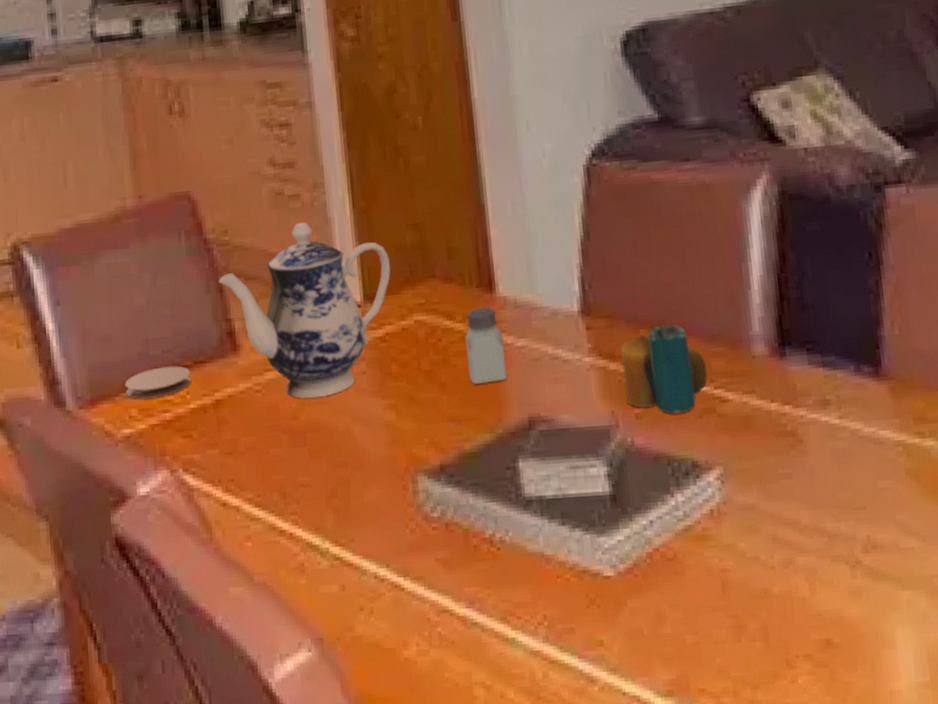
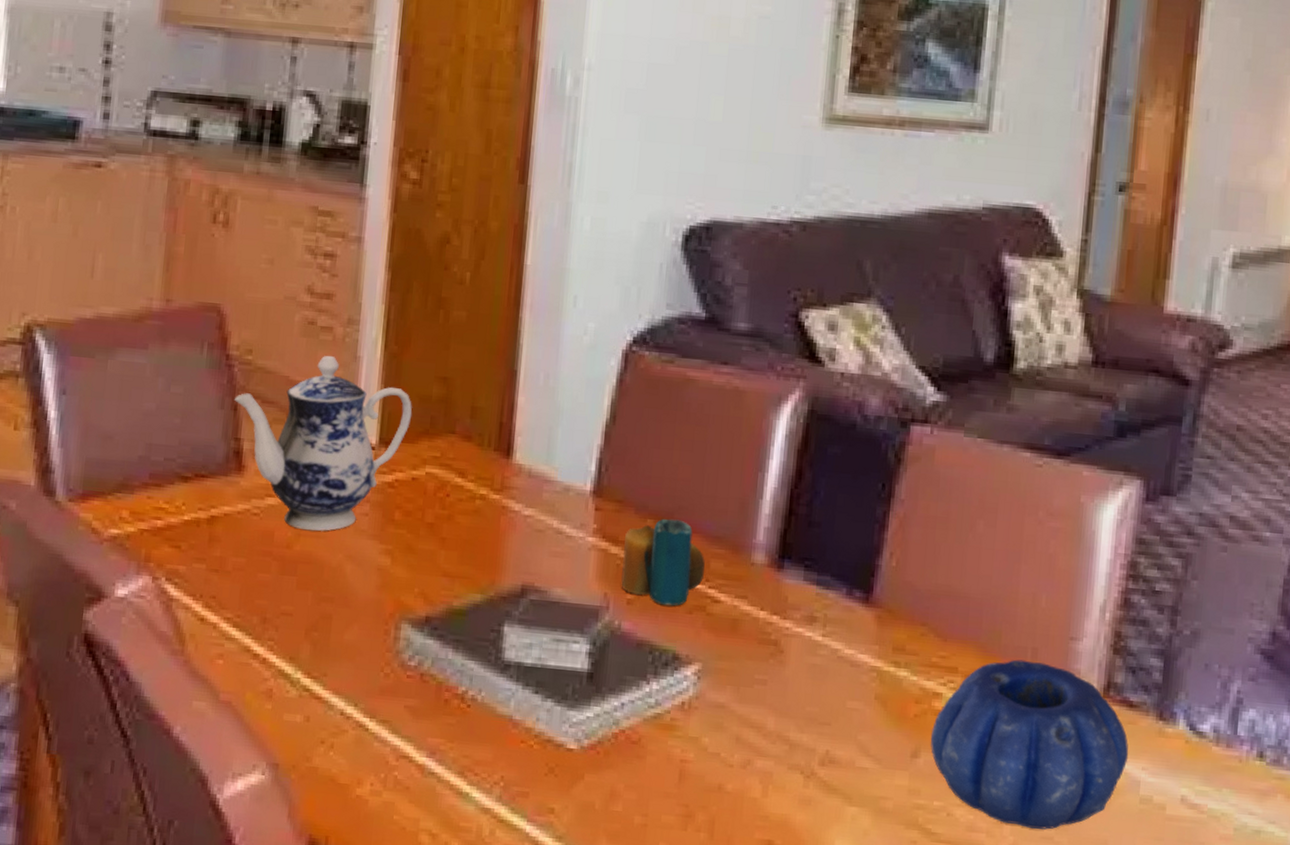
coaster: present [125,366,192,399] -> none [119,474,190,504]
saltshaker: present [465,306,507,385] -> none [471,470,511,546]

